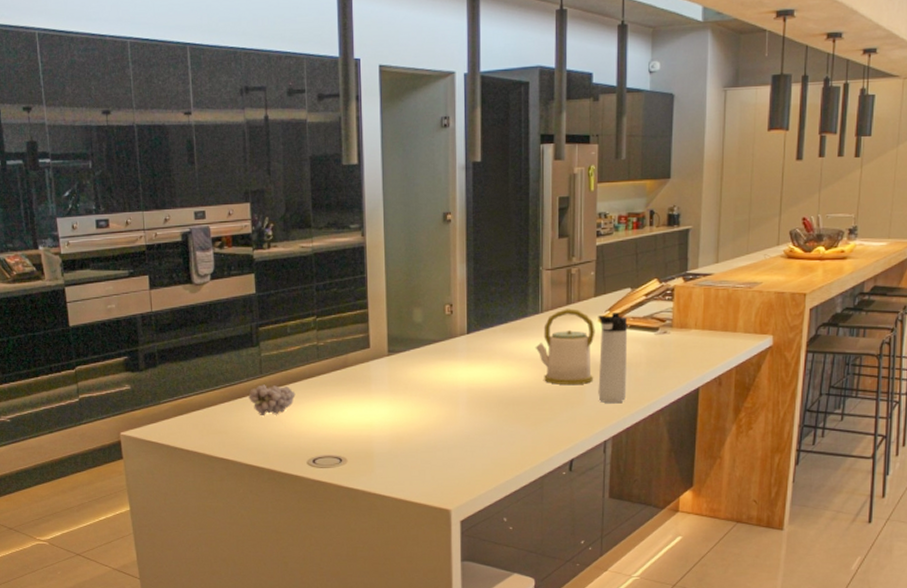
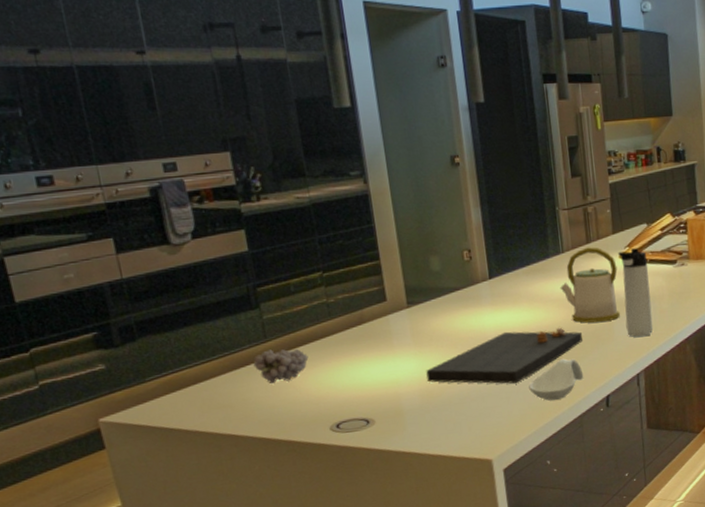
cutting board: none [398,386,552,439] -> present [426,327,582,384]
spoon rest: none [494,418,550,458] -> present [529,358,584,401]

